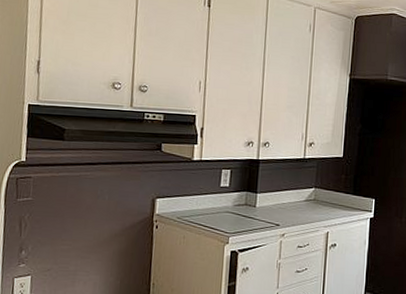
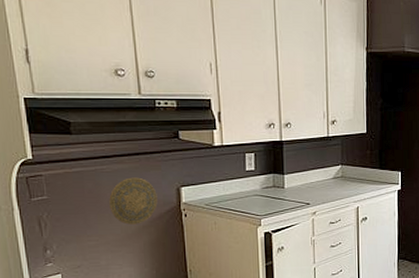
decorative plate: none [87,185,133,232] -> present [109,177,158,225]

